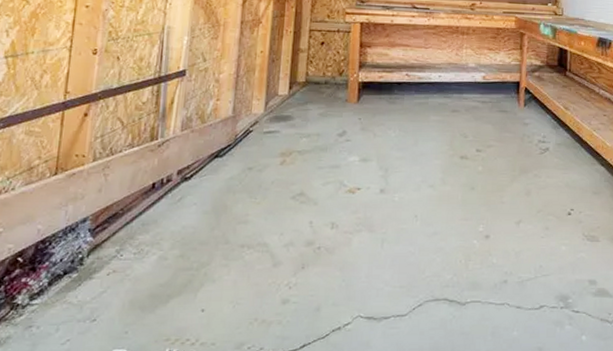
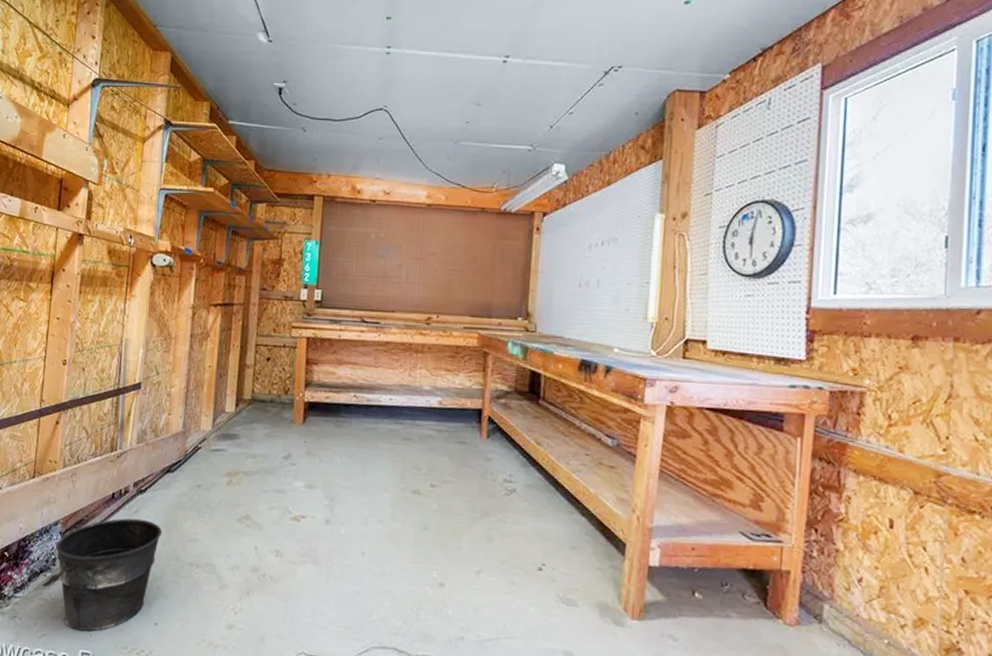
bucket: none [66,206,210,330] -> present [42,518,163,631]

